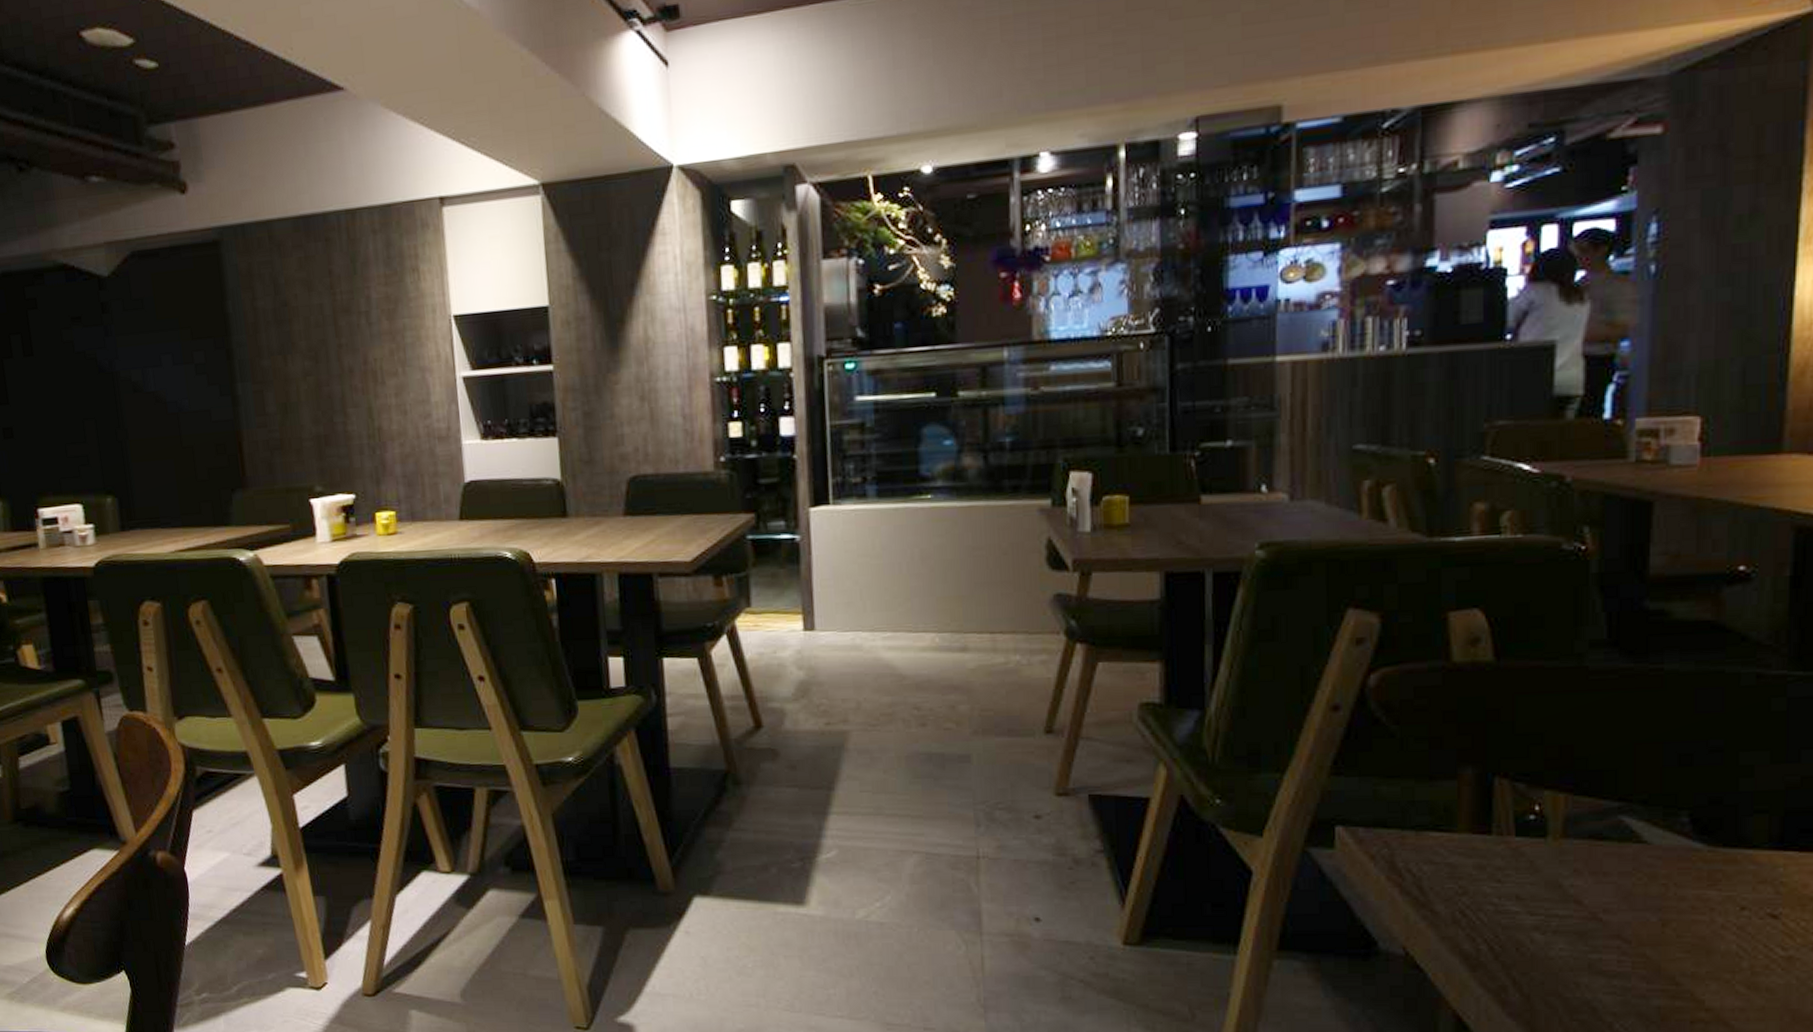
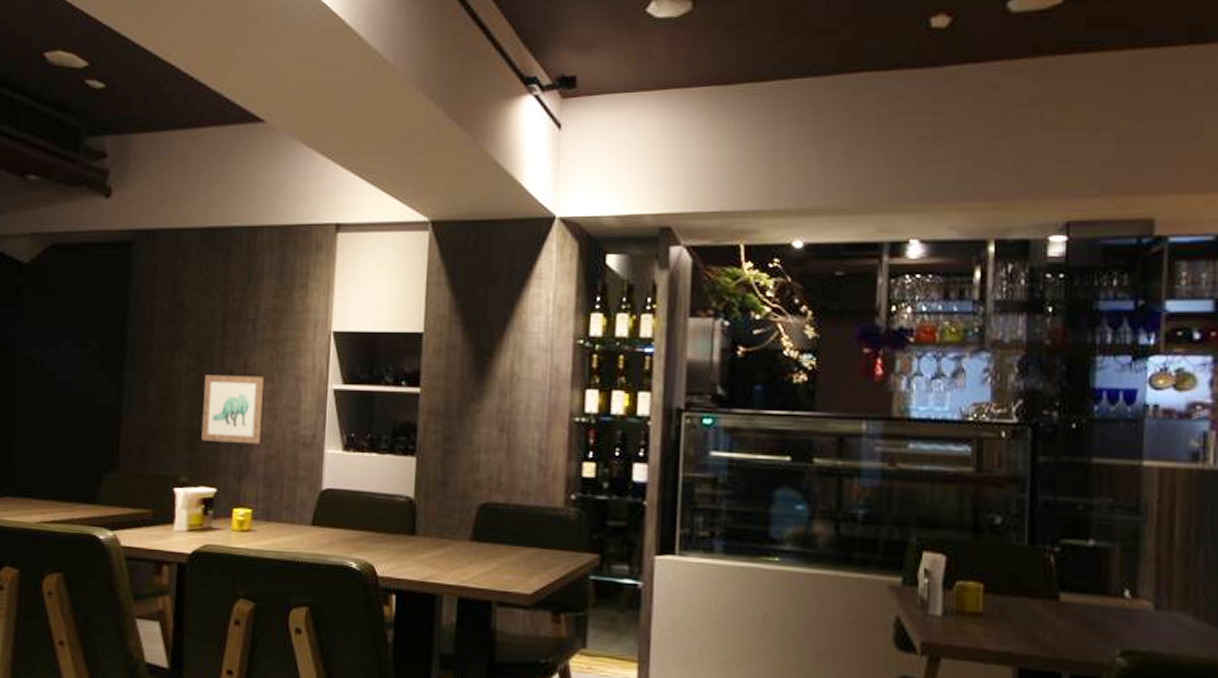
wall art: none [323,371,394,447] -> present [201,375,263,445]

